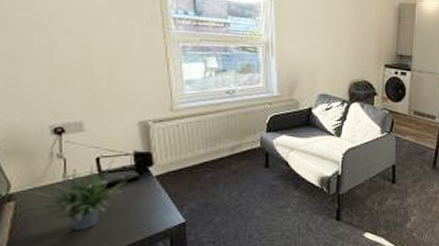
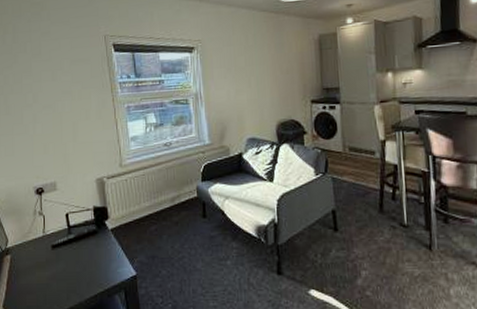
potted plant: present [14,157,139,230] -> none [10,213,98,282]

